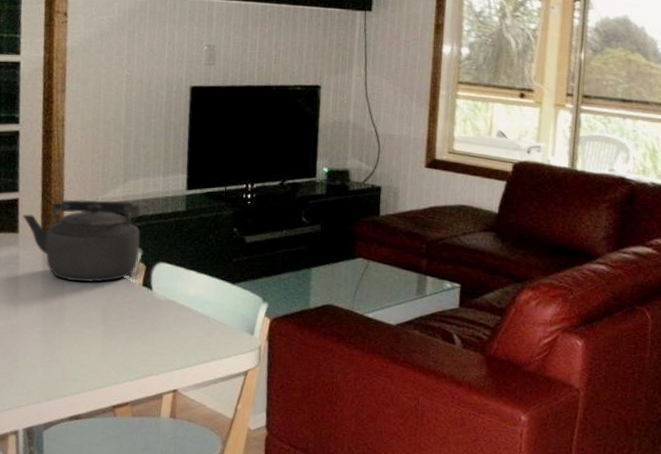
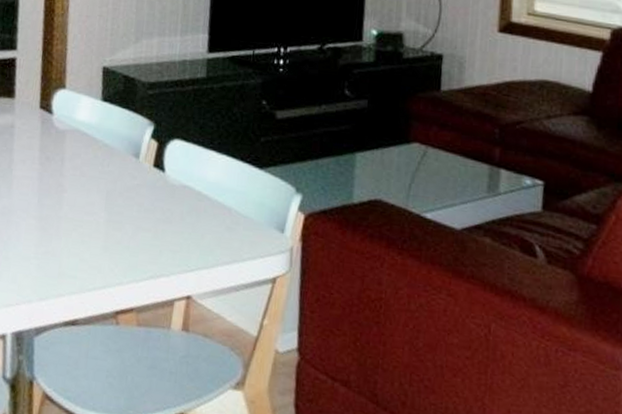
kettle: present [22,199,141,283] -> none [19,60,154,160]

